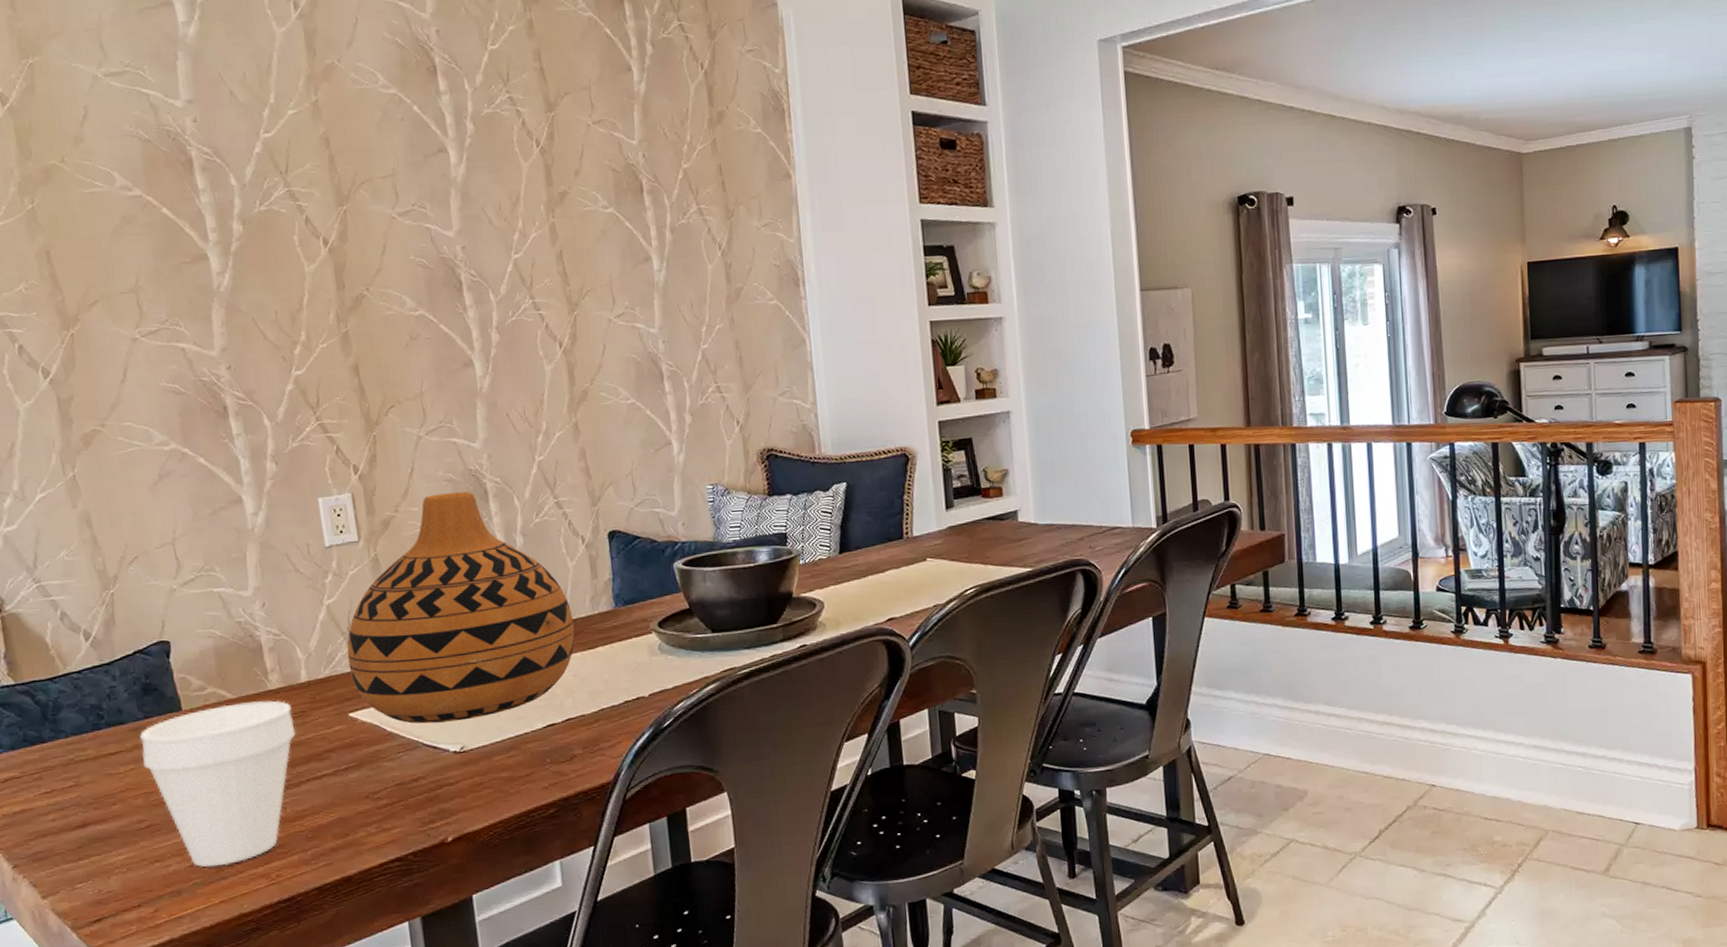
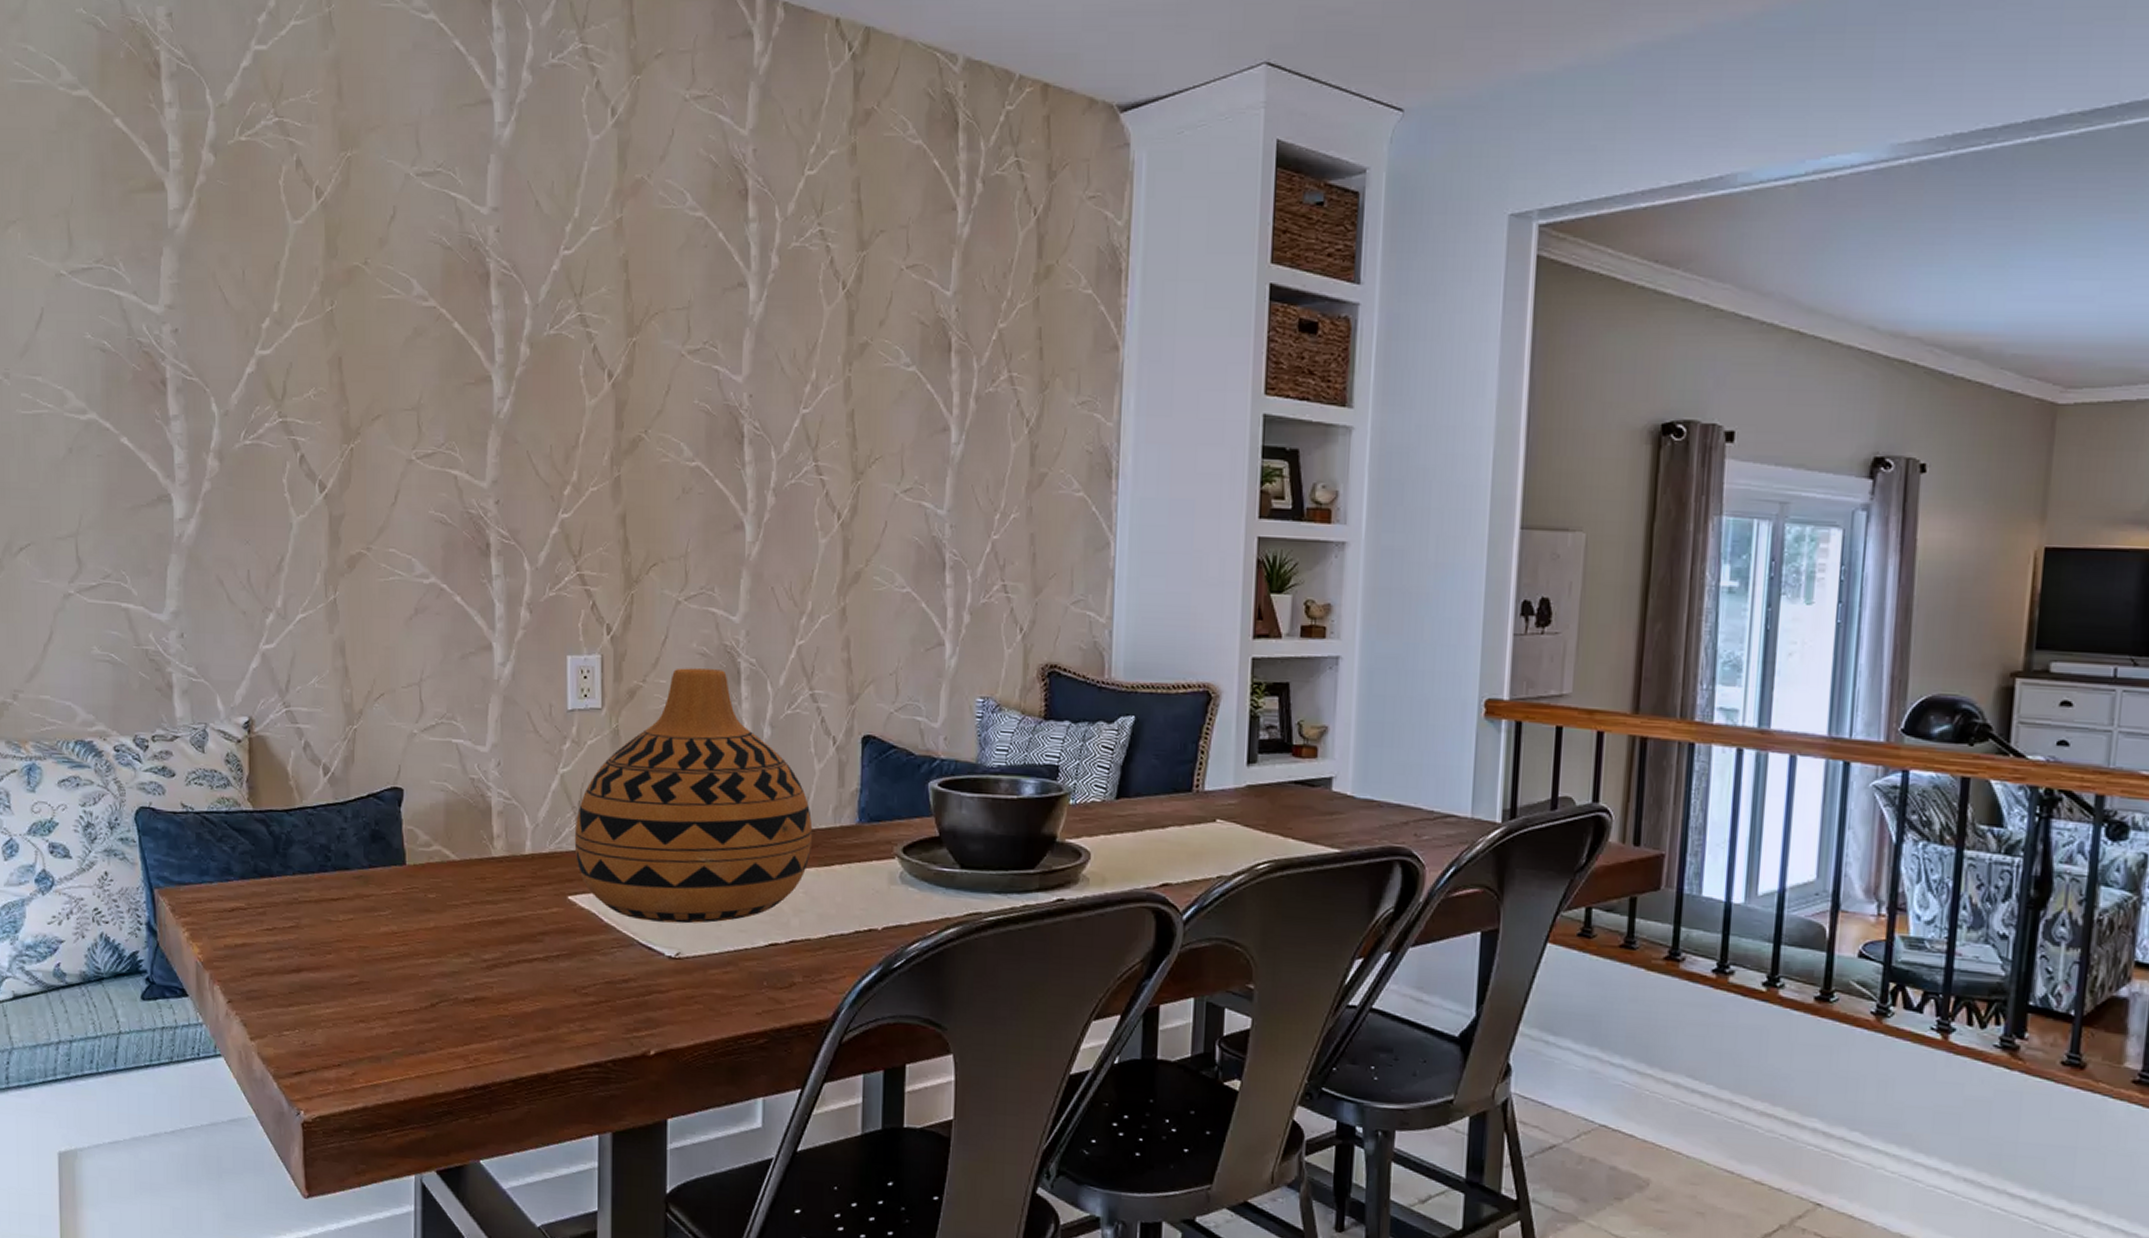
cup: present [139,700,296,867] -> none [361,865,513,1039]

